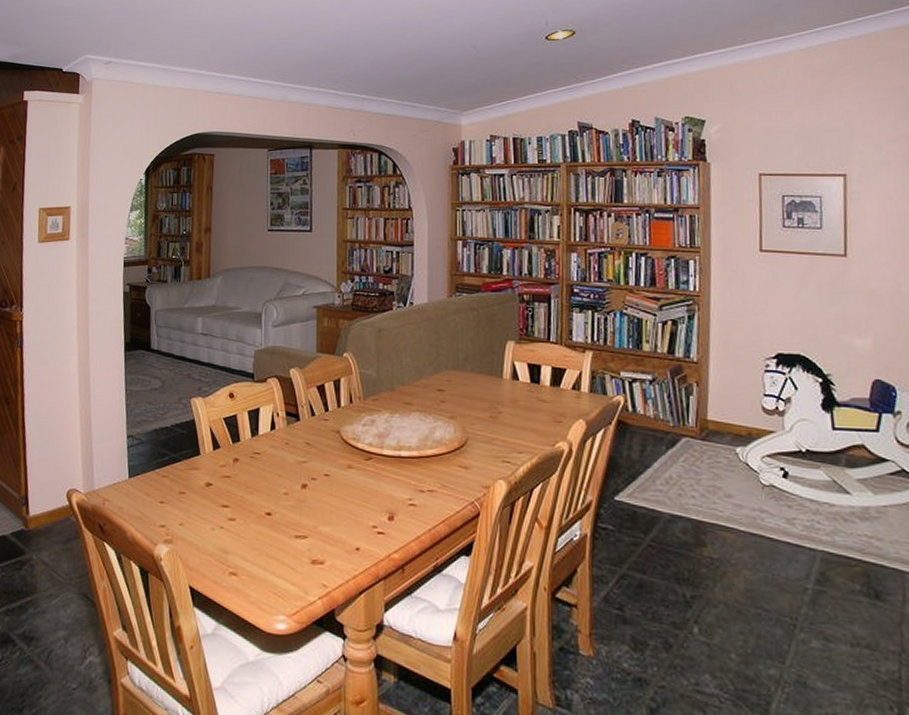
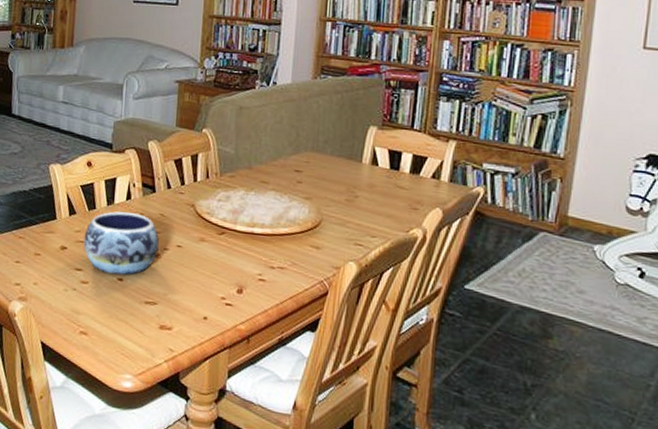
decorative bowl: none [229,443,307,510] -> present [83,211,160,276]

